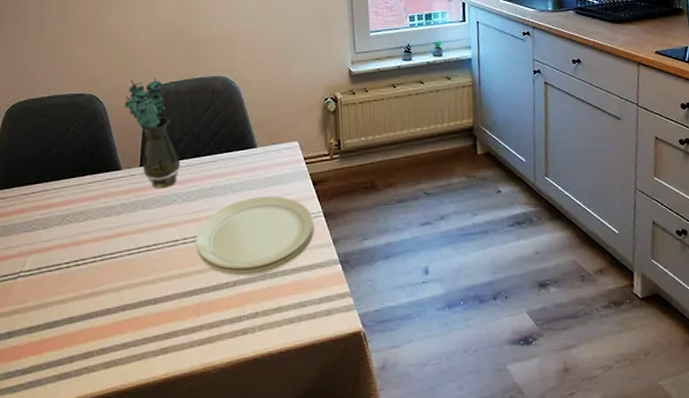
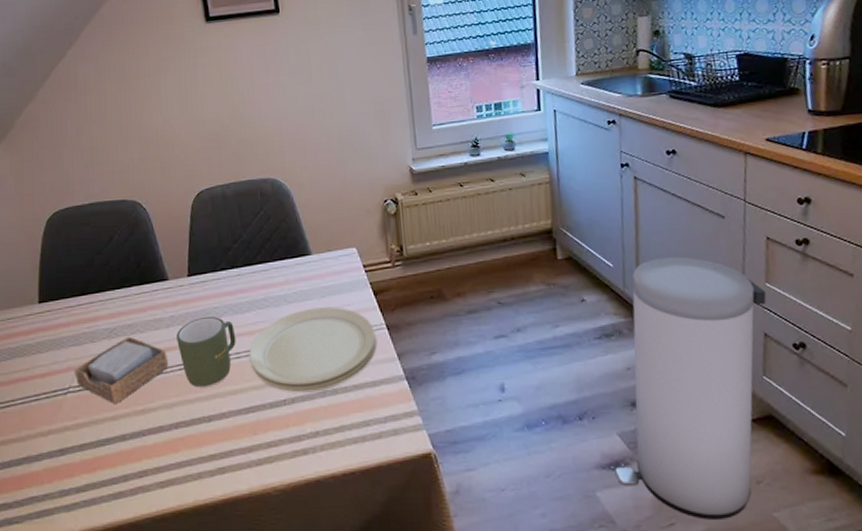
napkin holder: none [26,223,118,287] -> present [74,336,169,404]
vase: present [124,76,181,189] -> none [168,180,231,300]
mug: none [127,204,183,272] -> present [177,316,236,388]
pedal bin: none [524,153,655,390] -> present [615,256,767,521]

